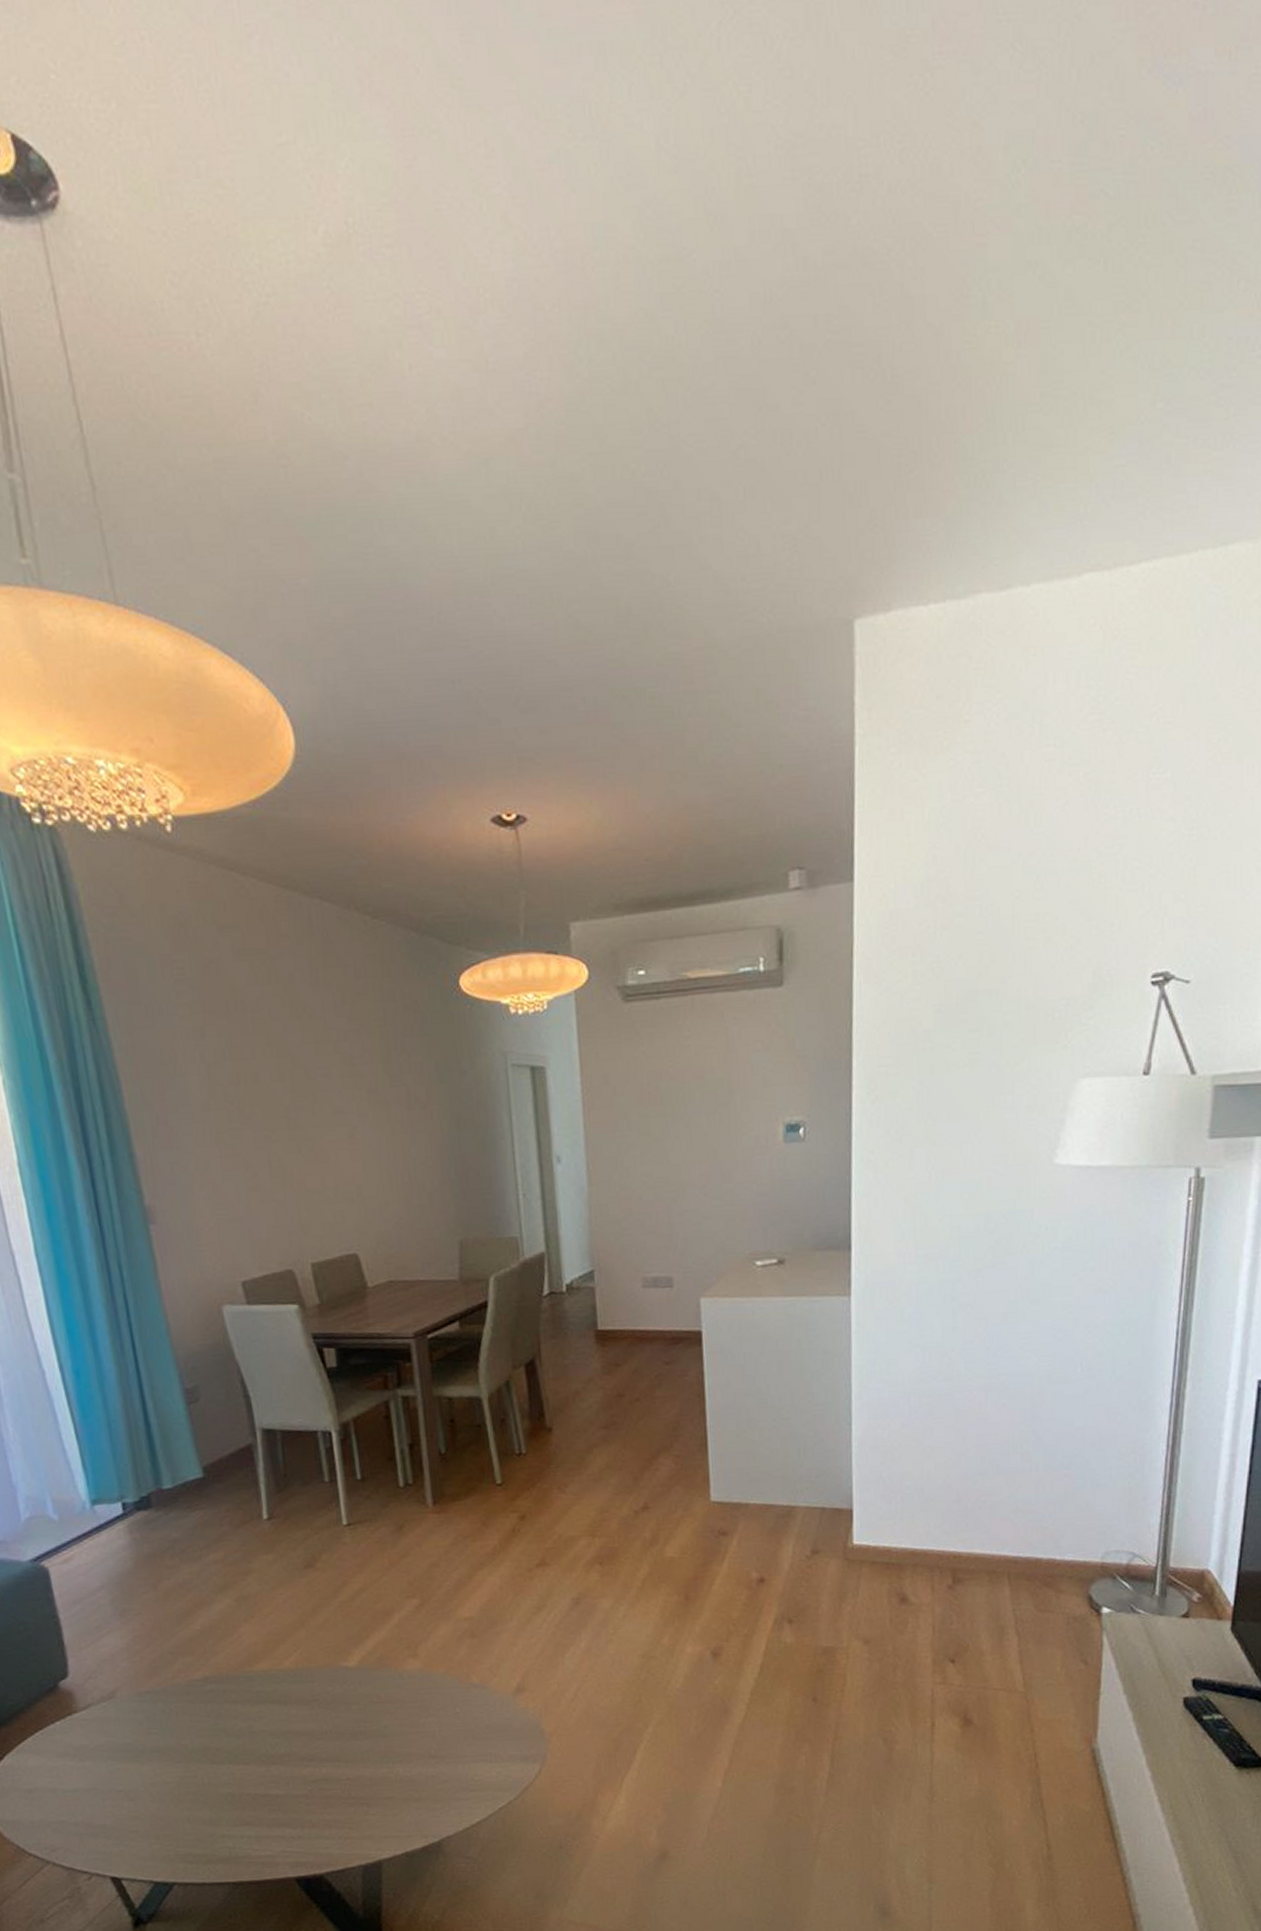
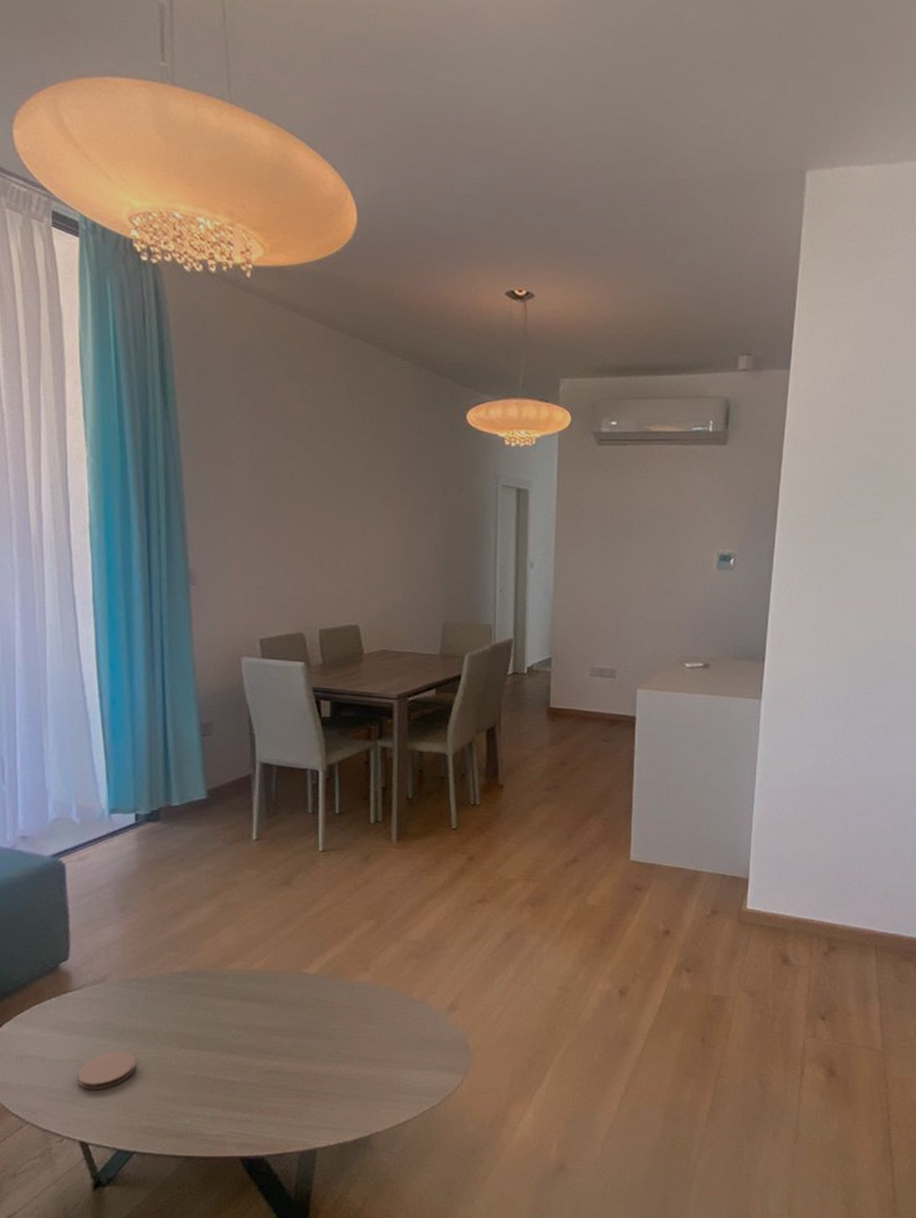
coaster: none [97,1772,164,1821] -> present [77,1050,136,1090]

